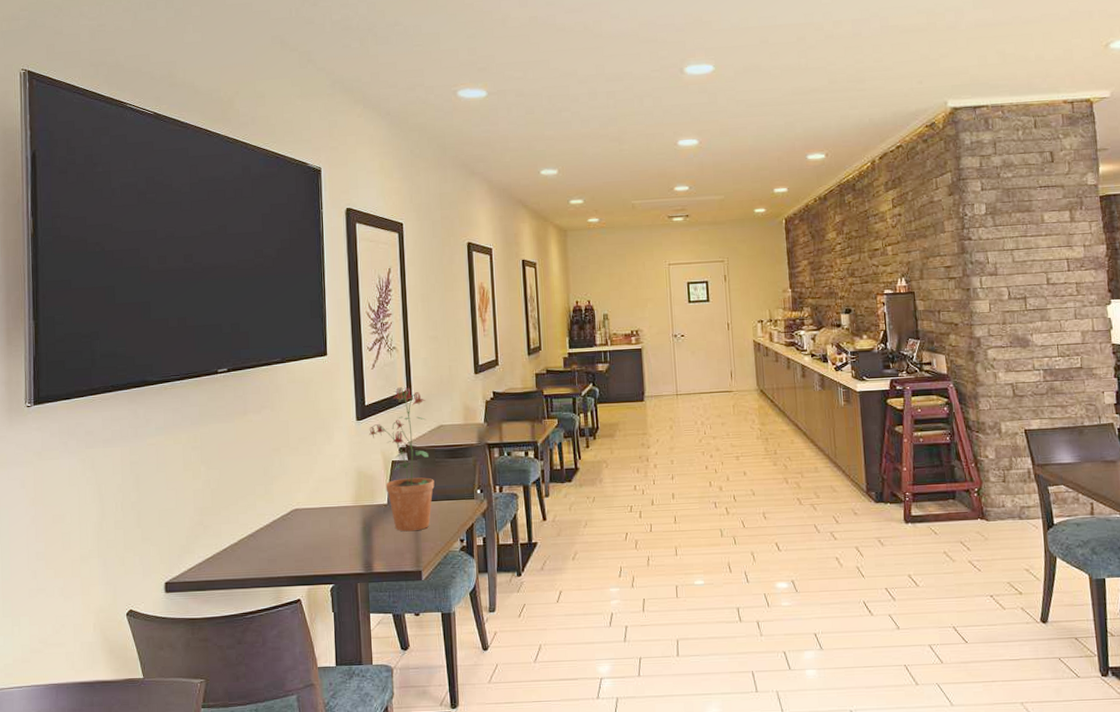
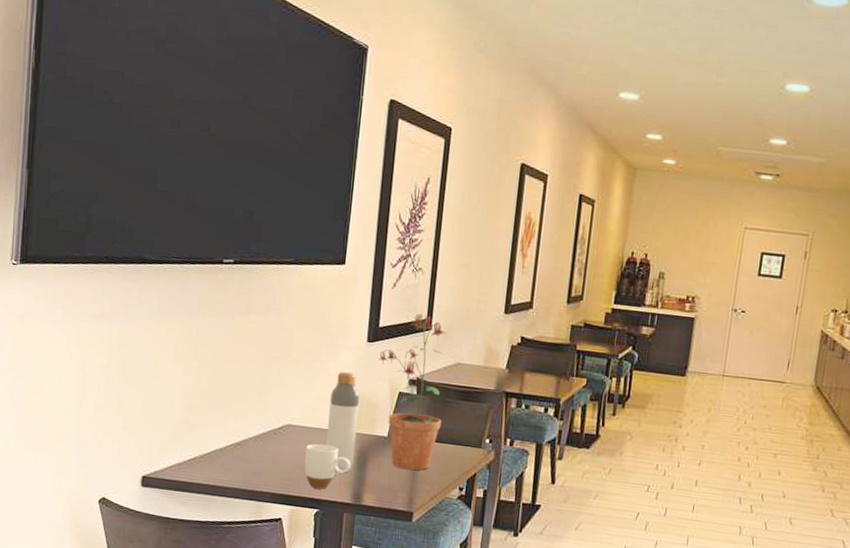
mug: none [314,521,357,565] -> present [304,443,351,489]
bottle: none [330,450,360,546] -> present [326,371,360,473]

